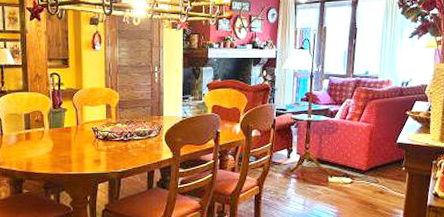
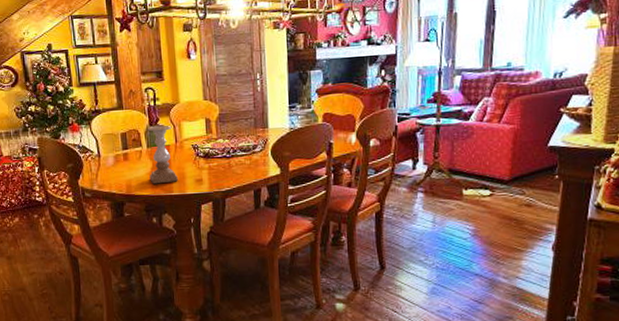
candle holder: none [50,108,77,163] -> present [148,125,178,184]

